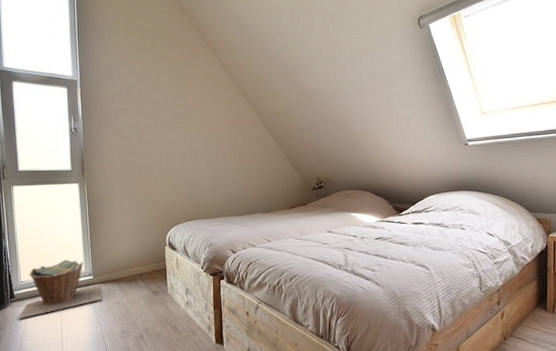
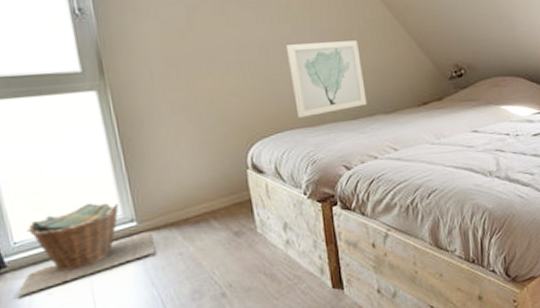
wall art: none [199,157,251,212] -> present [287,40,367,119]

